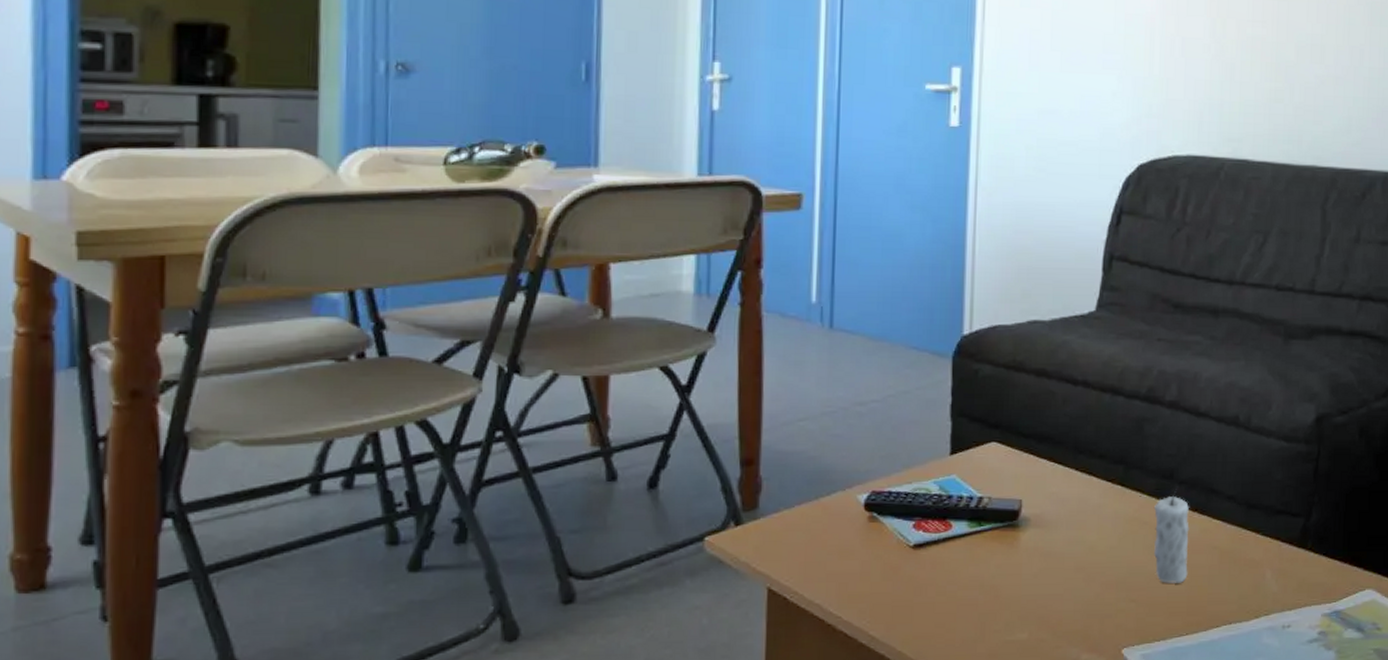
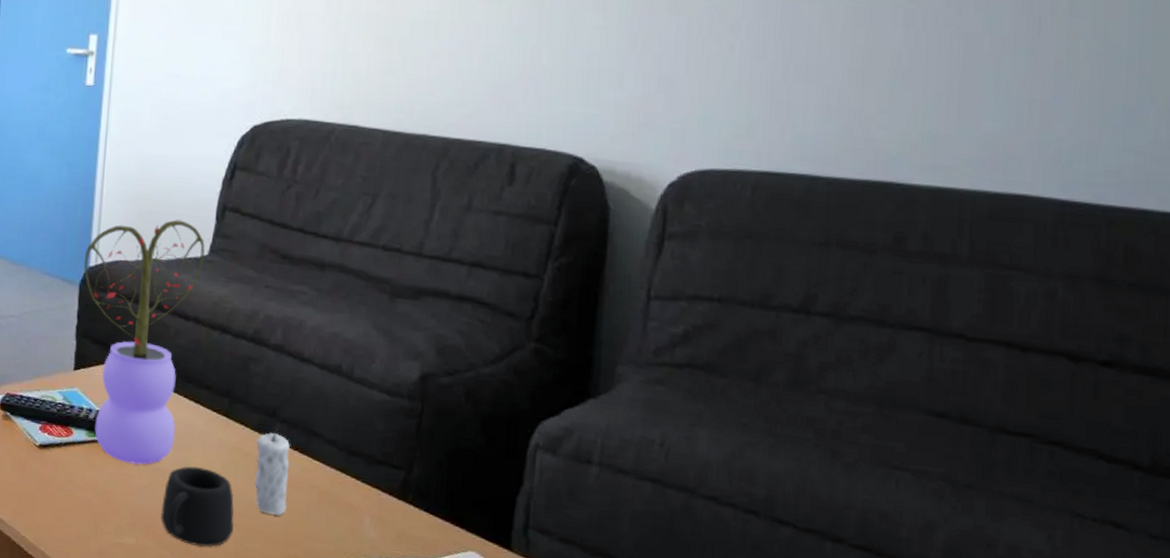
potted plant: none [956,274,1092,551] -> present [84,219,205,465]
mug: none [1055,543,1134,631] -> present [161,466,234,548]

